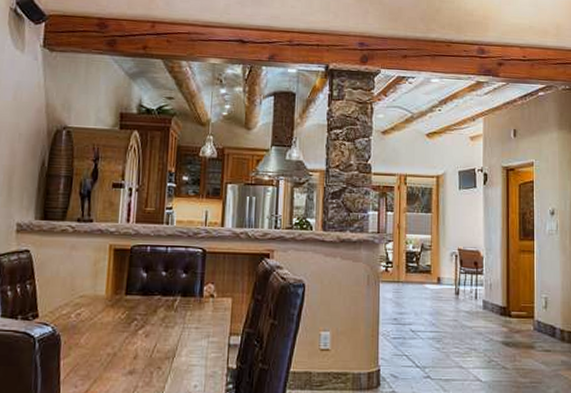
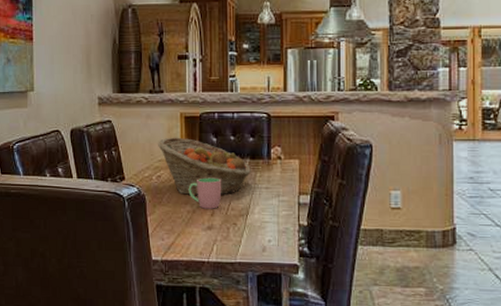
fruit basket: none [81,270,181,337] -> present [158,137,251,196]
cup: none [110,316,149,351] -> present [188,177,222,209]

